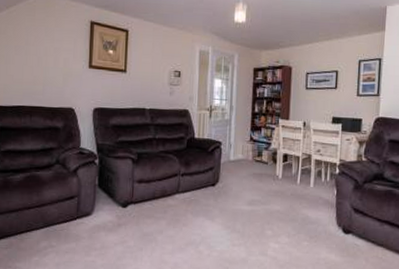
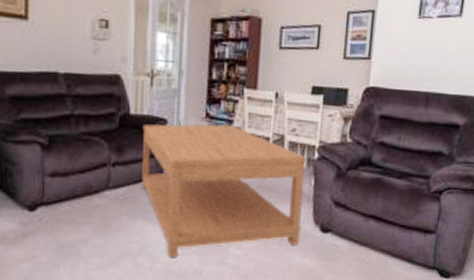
coffee table: none [202,145,329,248] -> present [141,124,306,257]

